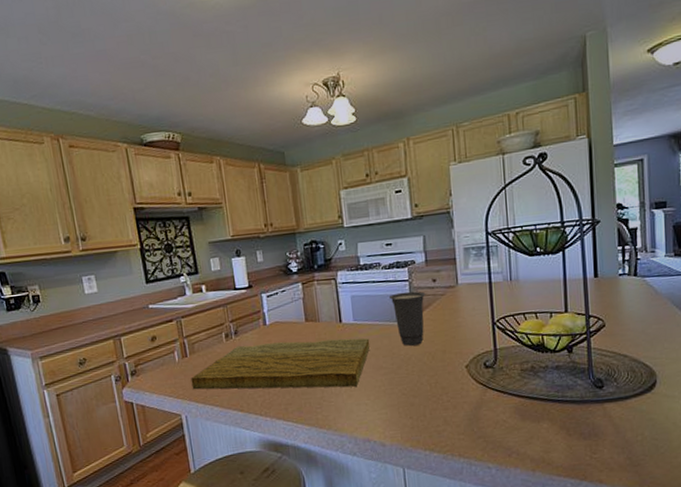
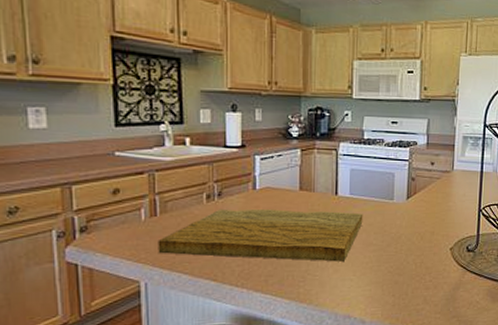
cup: present [388,291,426,346] -> none [387,171,423,225]

